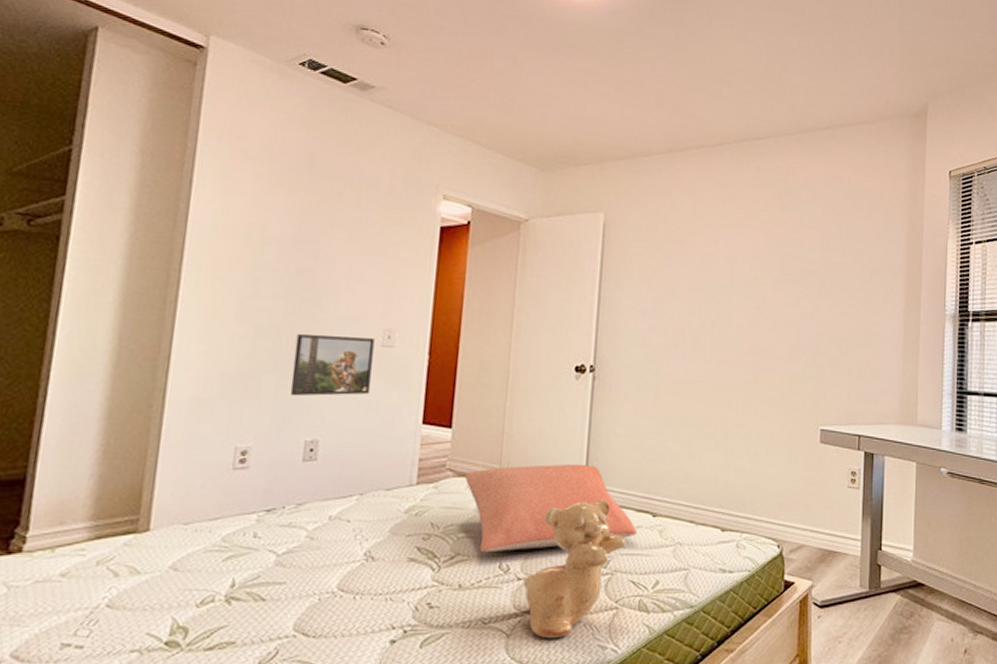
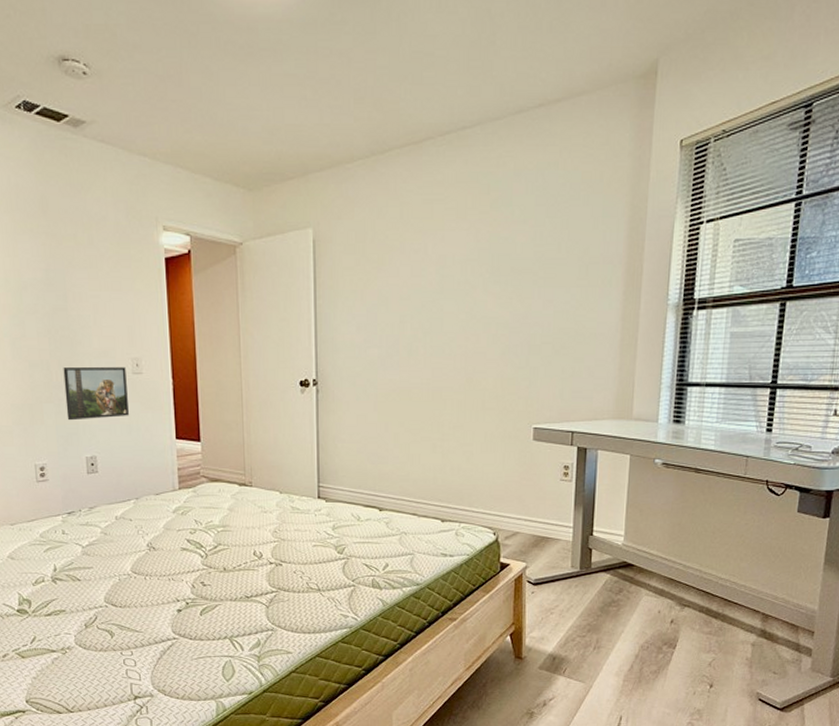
pillow: present [464,463,637,553] -> none [216,468,366,543]
teddy bear: present [523,499,627,639] -> none [275,497,359,609]

